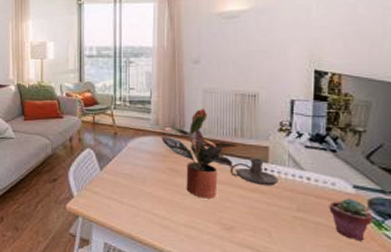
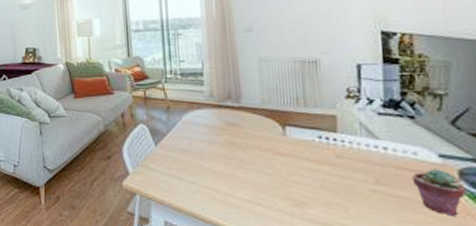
potted plant: present [161,108,237,199] -> none [217,77,301,173]
candle holder: present [229,158,279,186] -> none [294,128,351,158]

